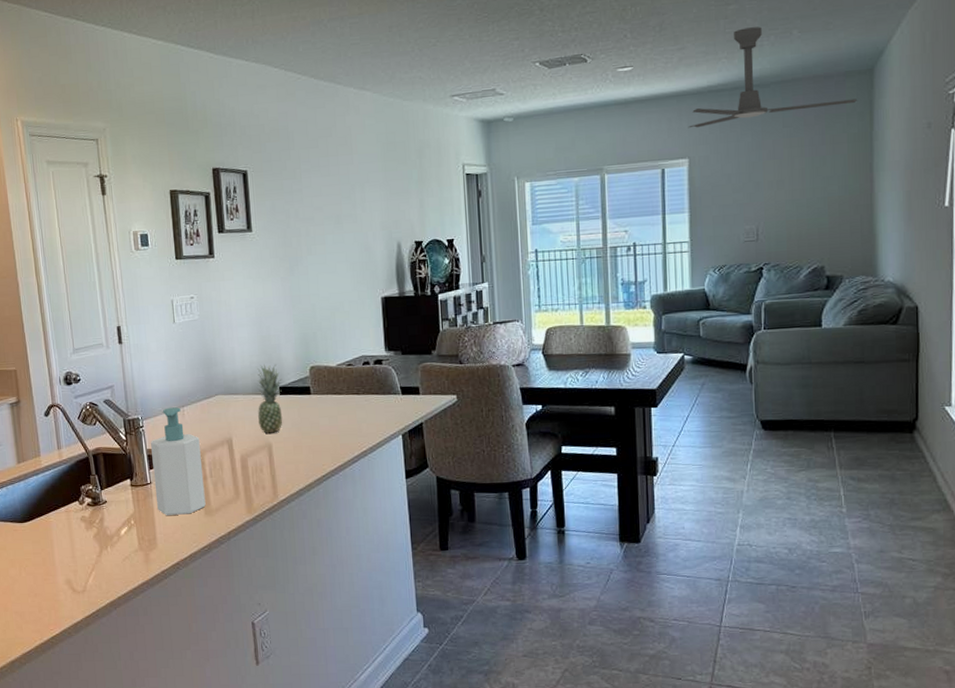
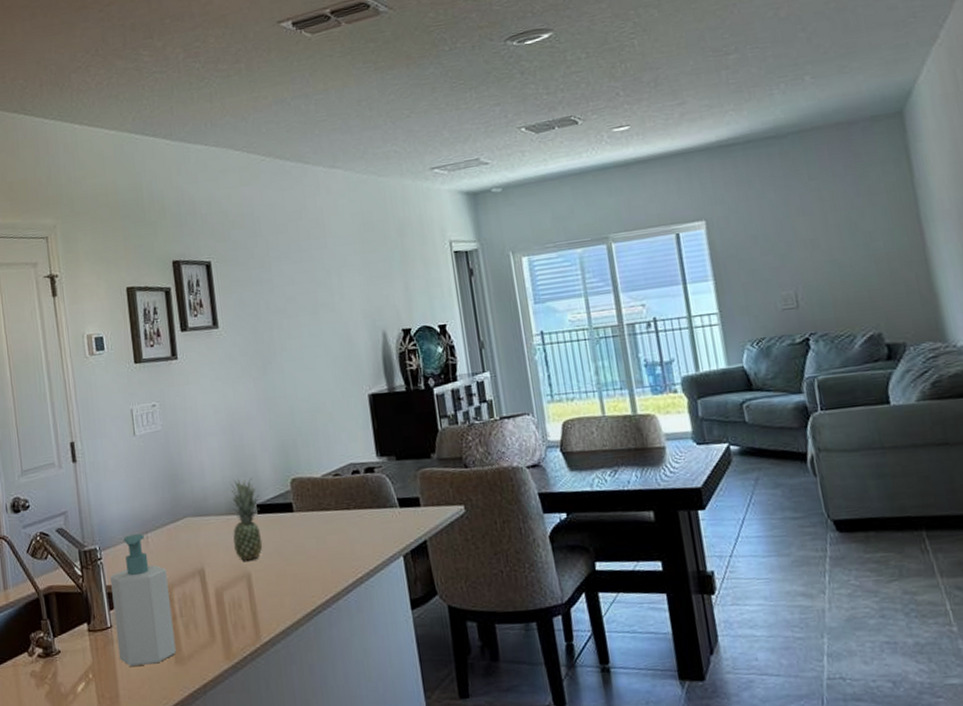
ceiling fan: present [688,26,858,129] -> none [700,75,891,188]

